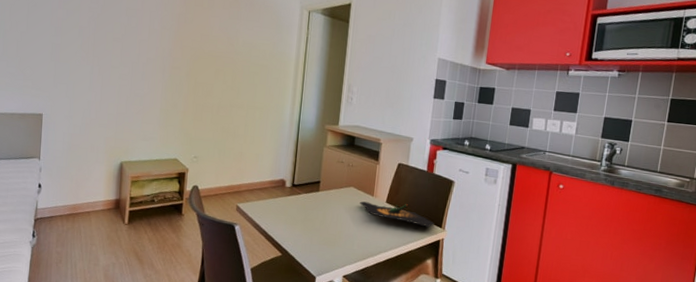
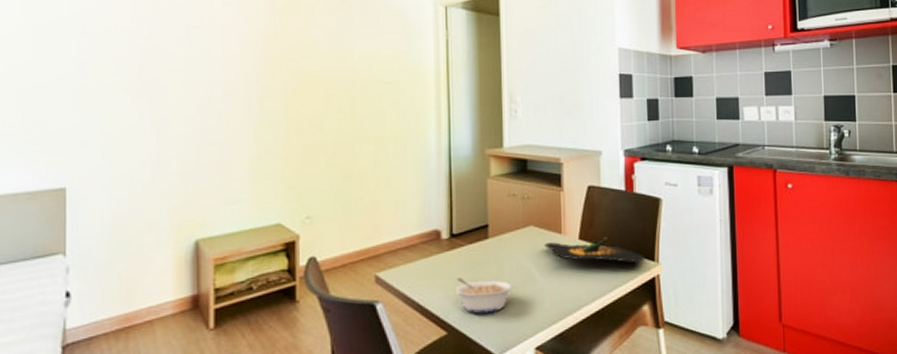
legume: none [291,216,333,245] -> present [455,277,513,314]

